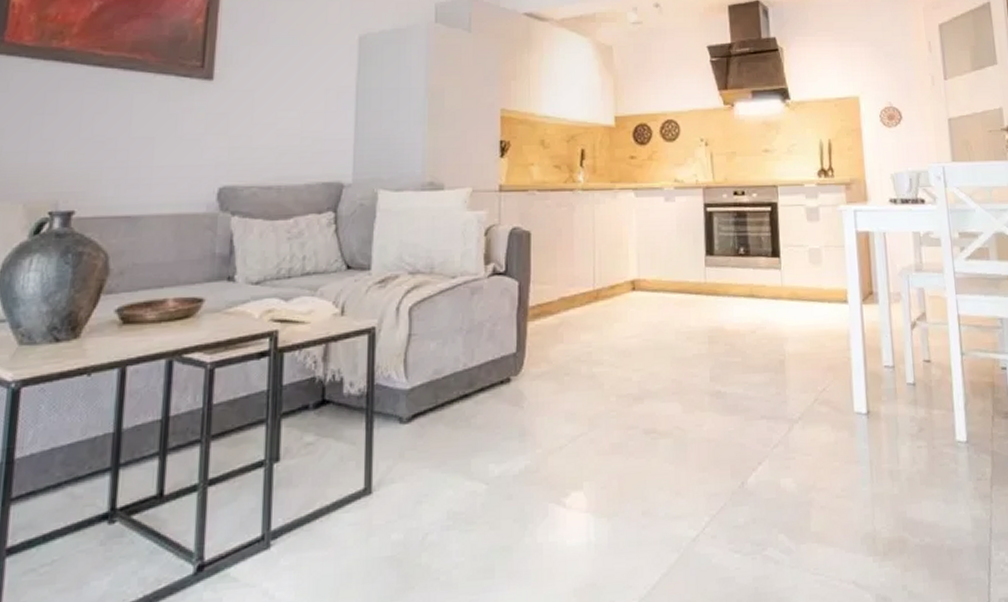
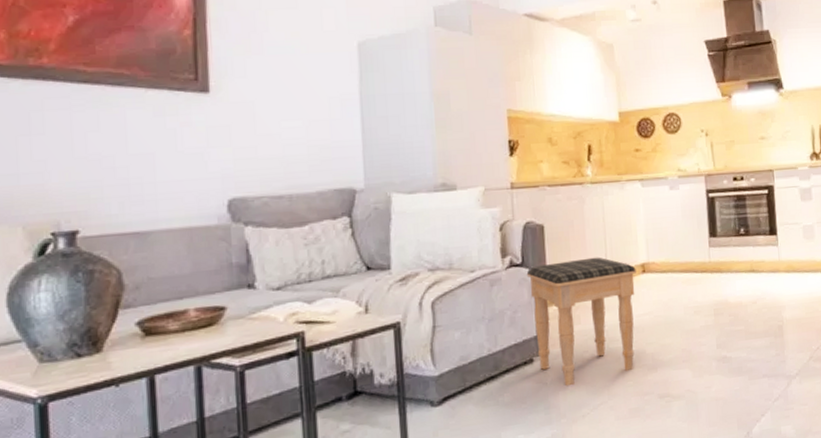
footstool: none [509,270,626,412] -> present [526,257,636,386]

